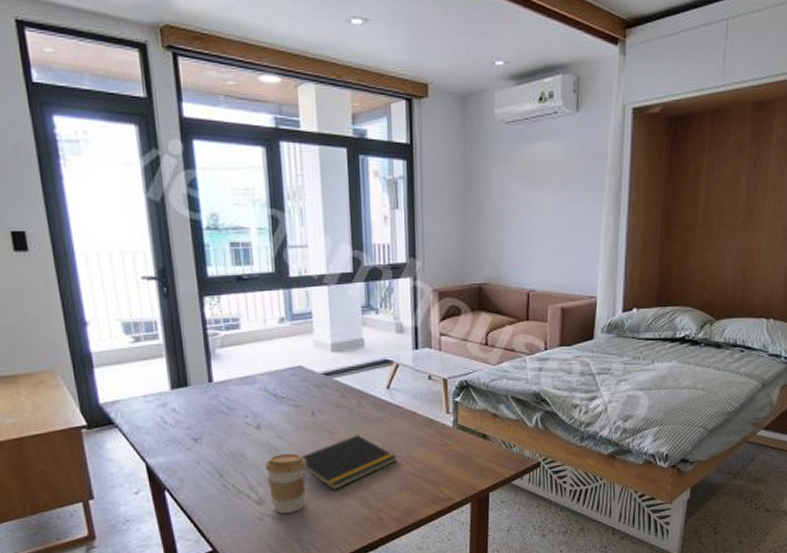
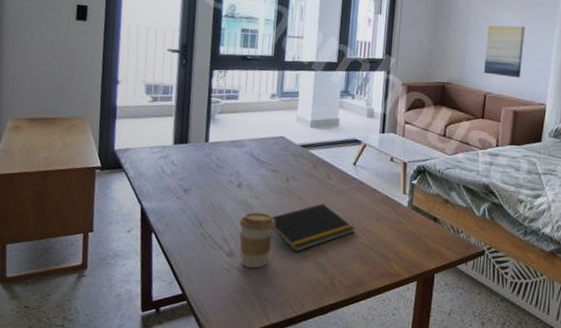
wall art: none [525,209,568,270] -> present [484,25,525,78]

